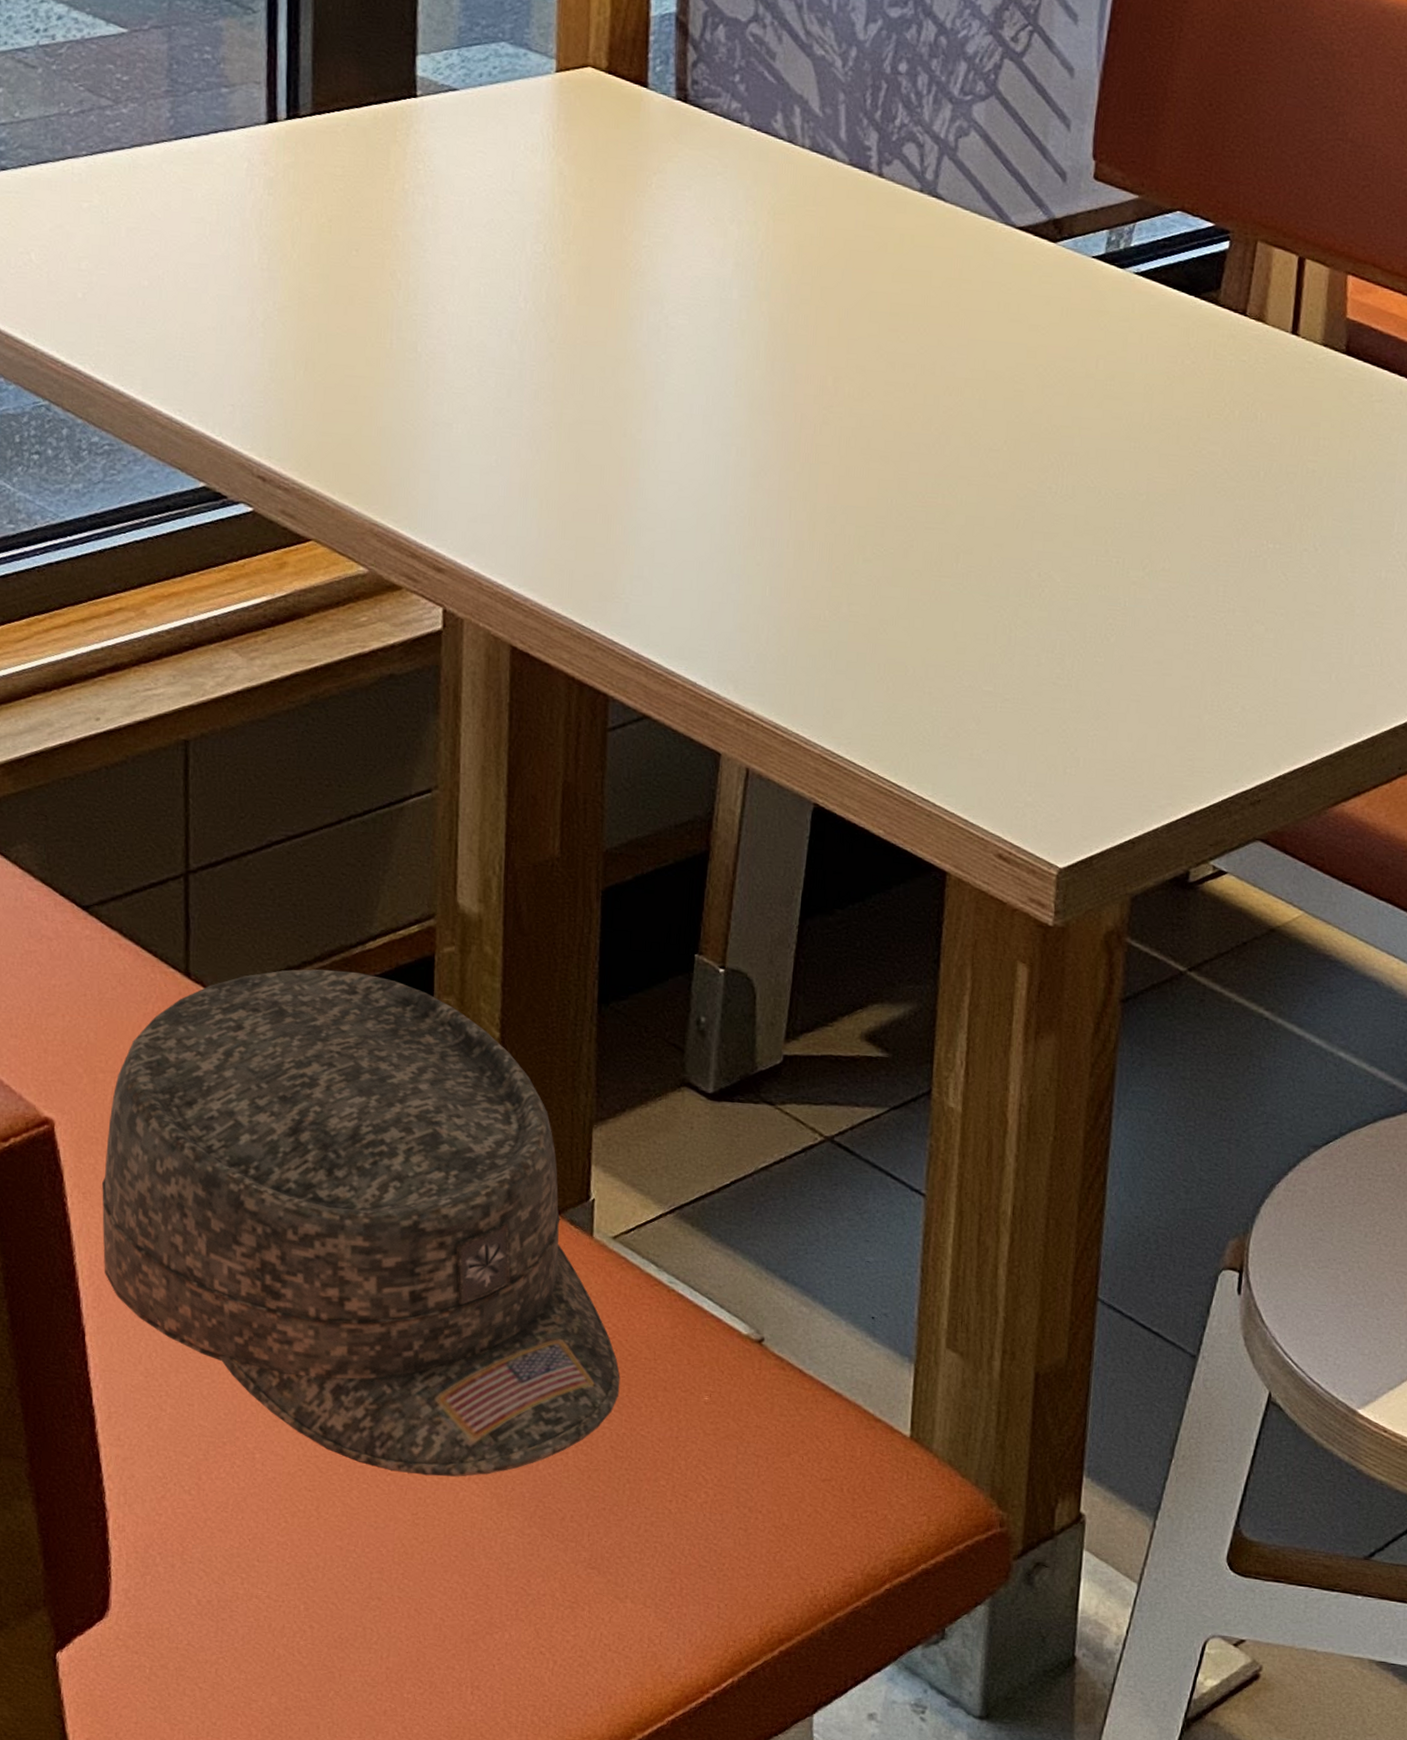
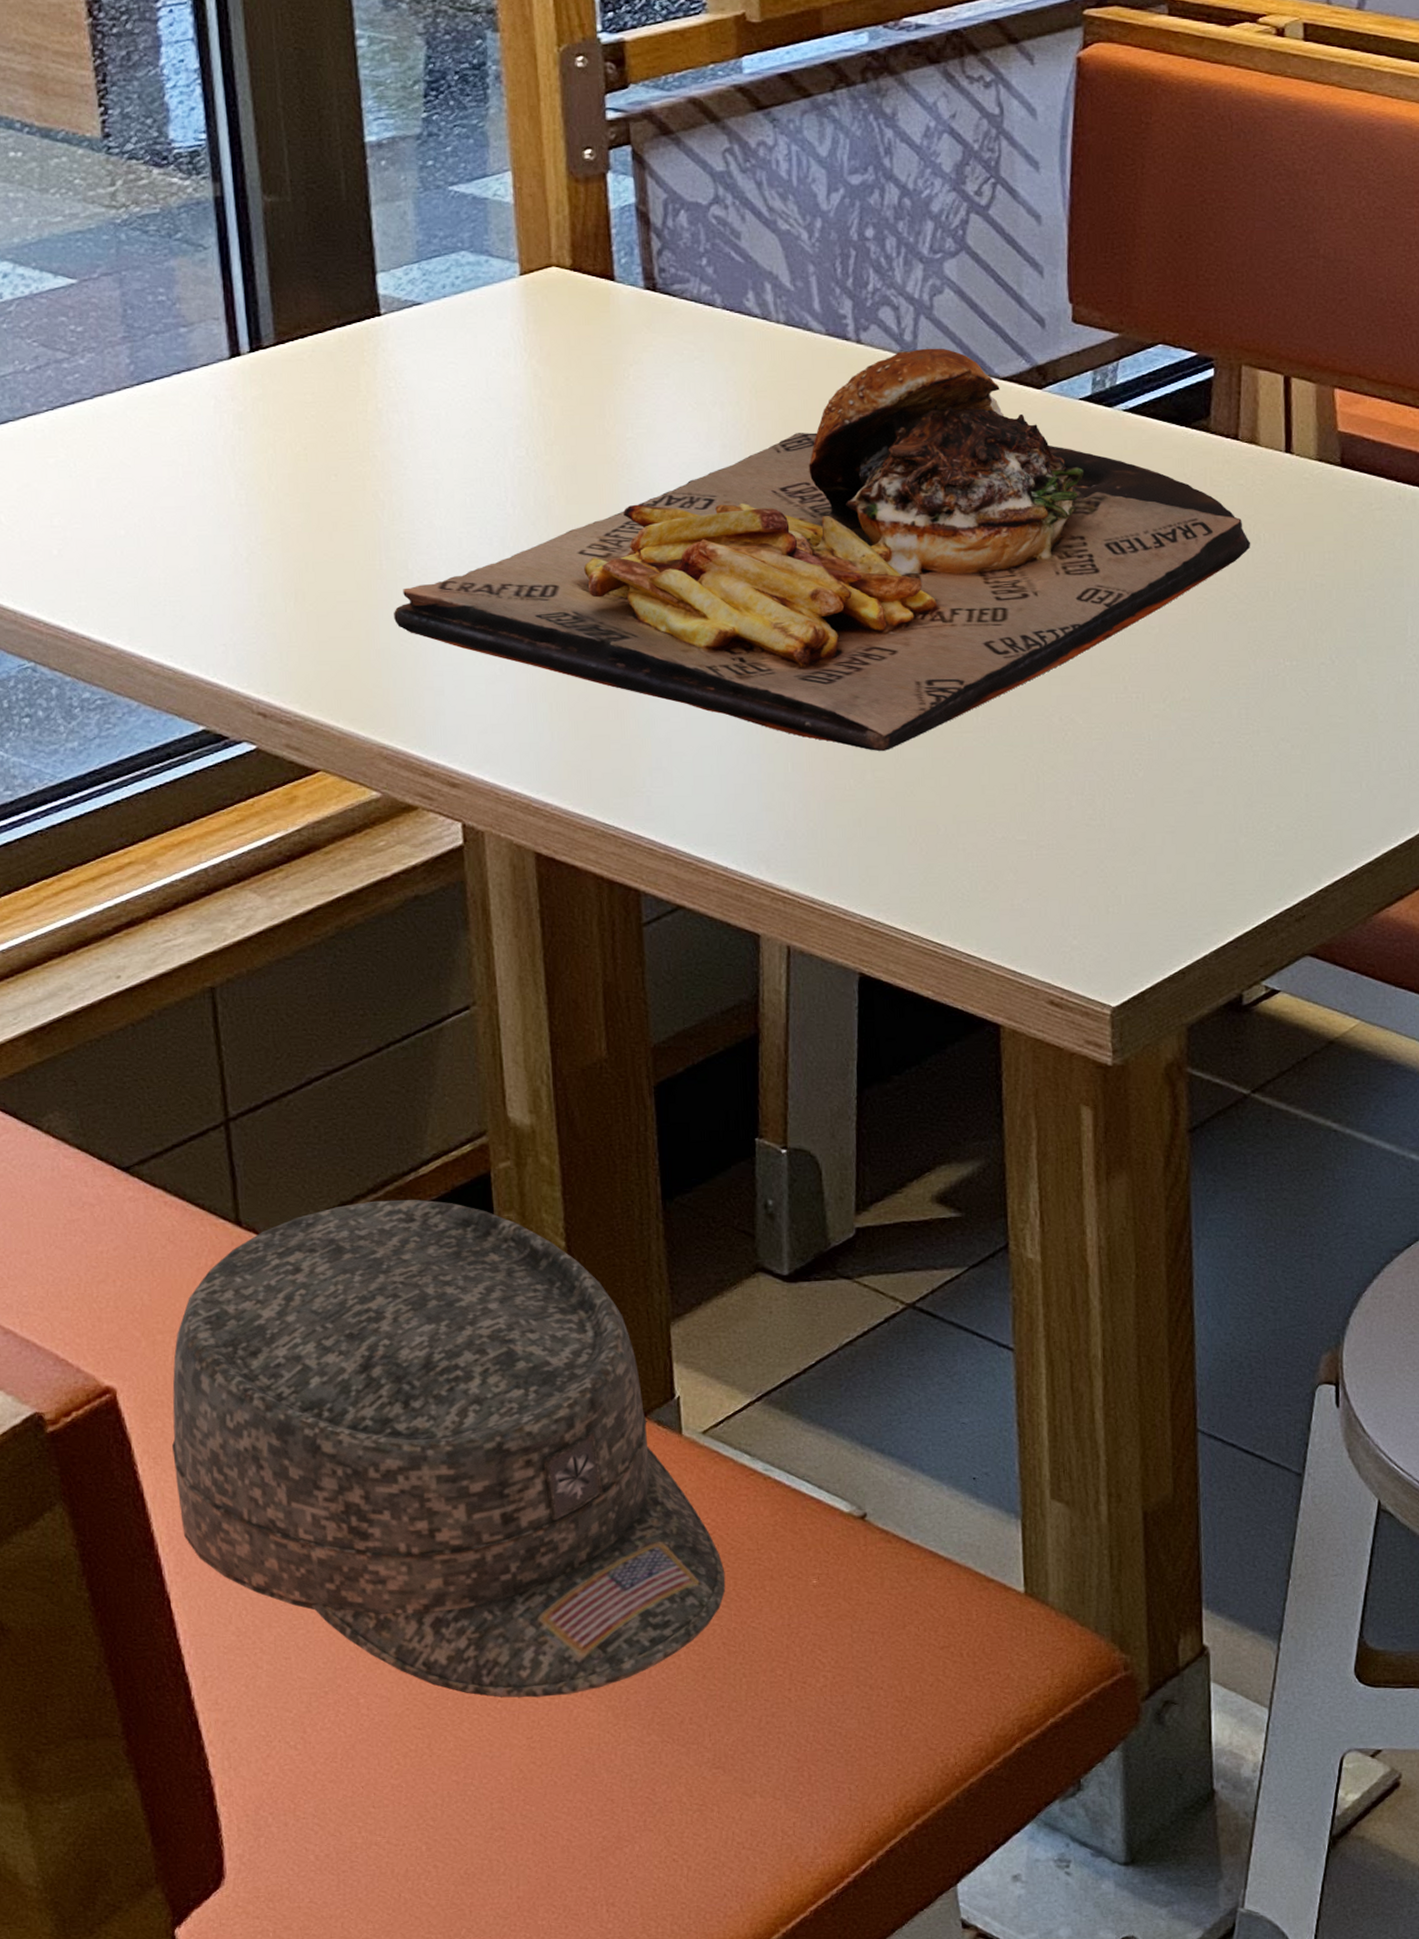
food tray: none [398,189,1248,586] -> present [394,348,1251,751]

